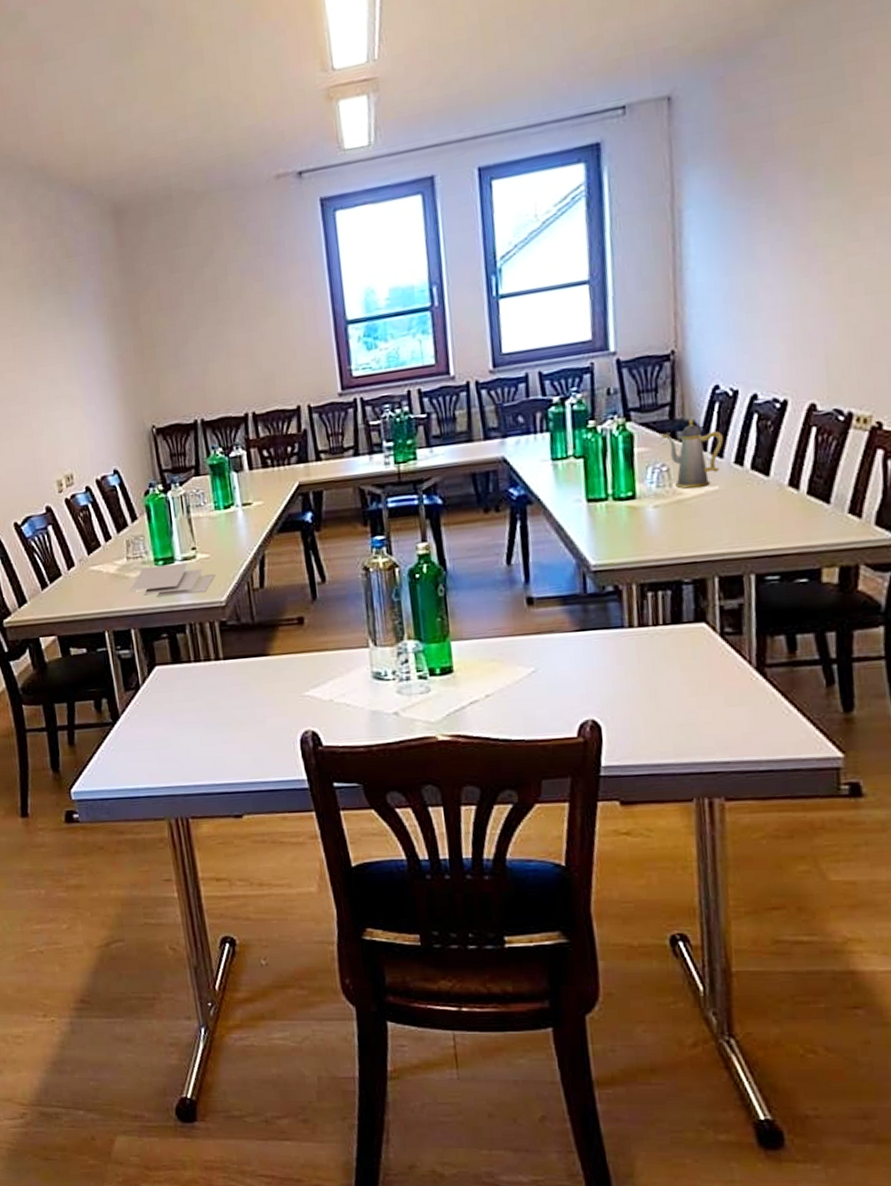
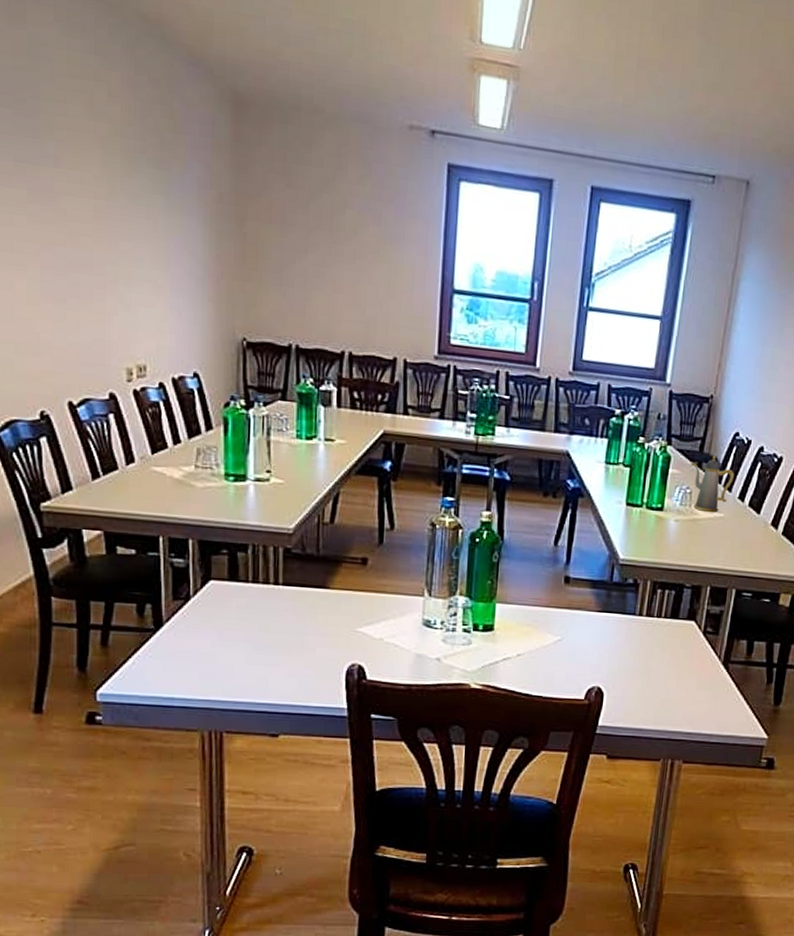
papers: present [129,562,215,597] -> none [192,479,287,516]

